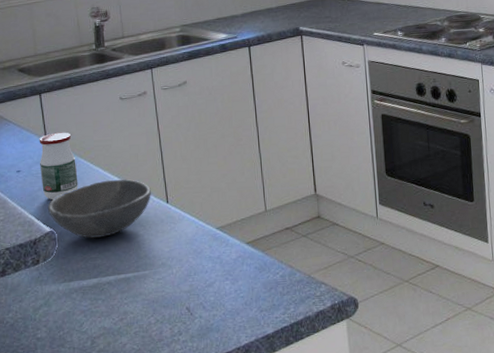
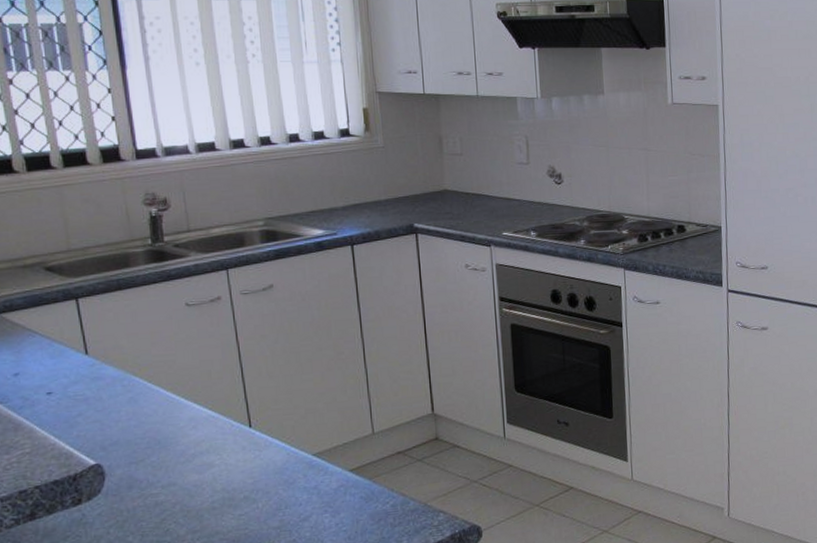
jar: present [39,132,78,201] -> none [77,345,132,428]
bowl: present [47,179,151,239] -> none [91,400,229,472]

